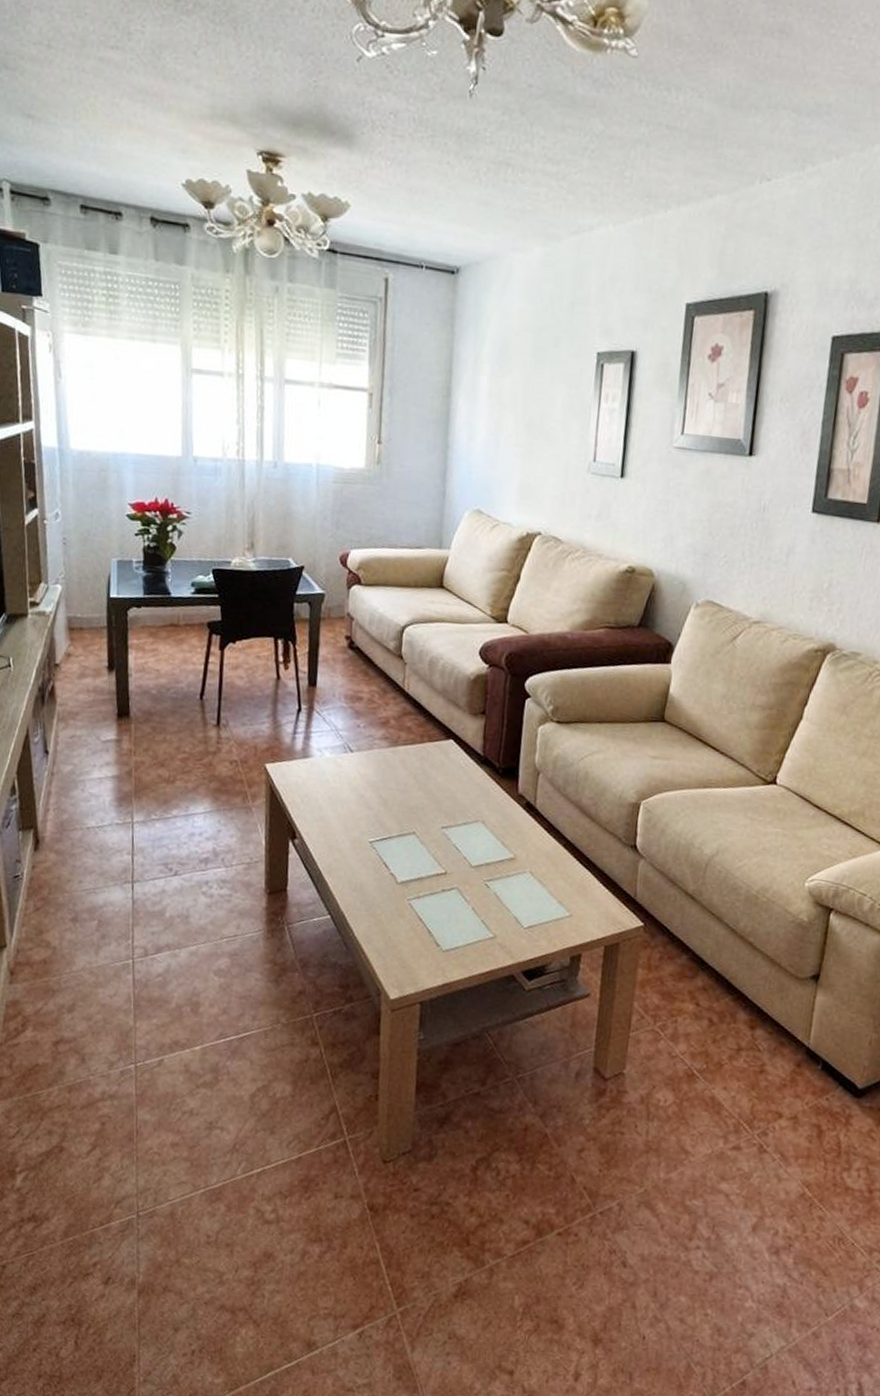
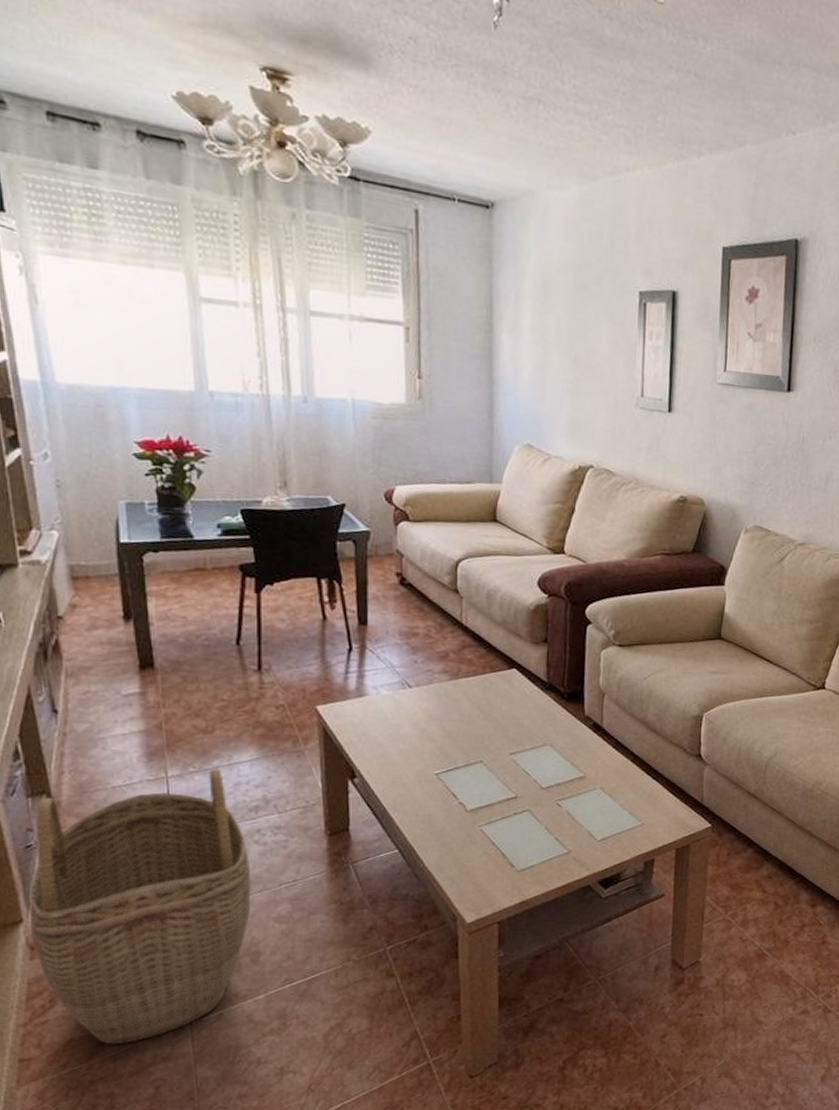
woven basket: none [11,817,198,1076] -> present [28,768,251,1045]

